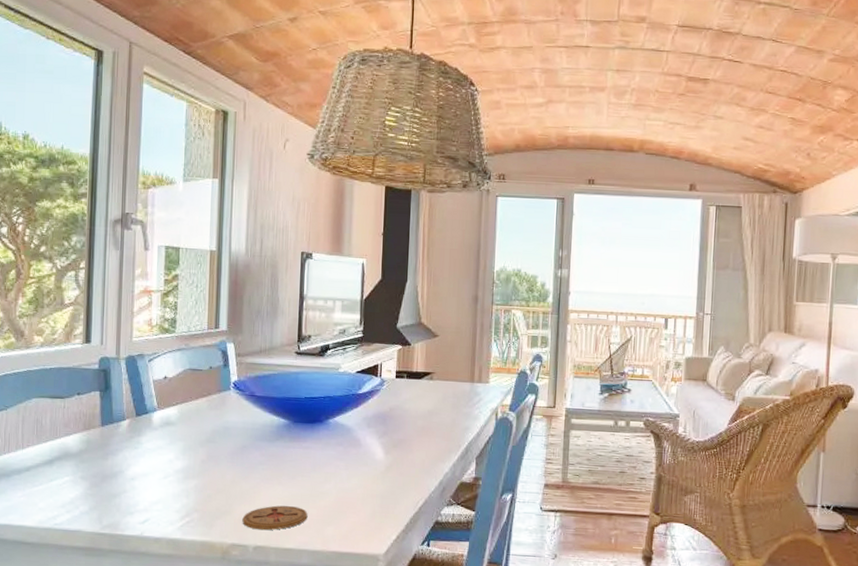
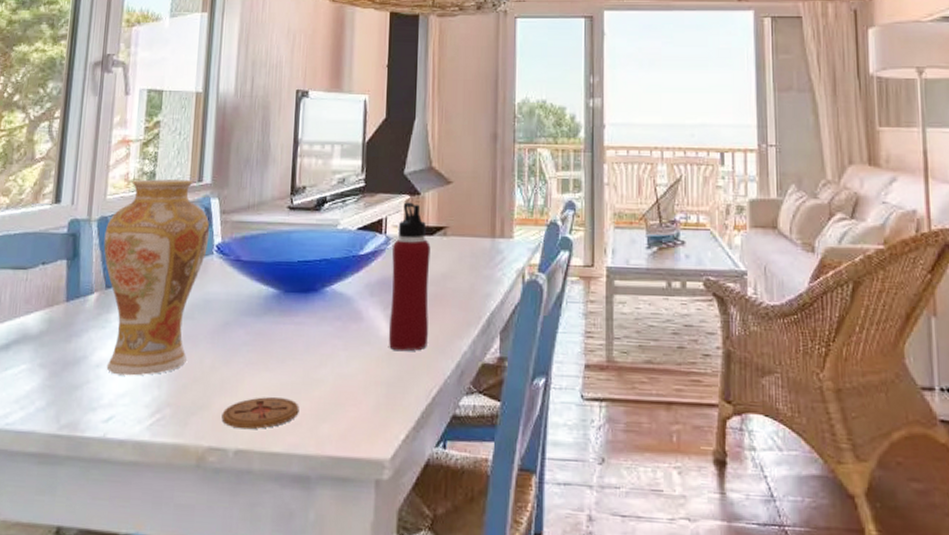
vase: none [132,324,227,488] -> present [103,179,210,376]
water bottle: none [382,351,419,472] -> present [388,202,431,352]

